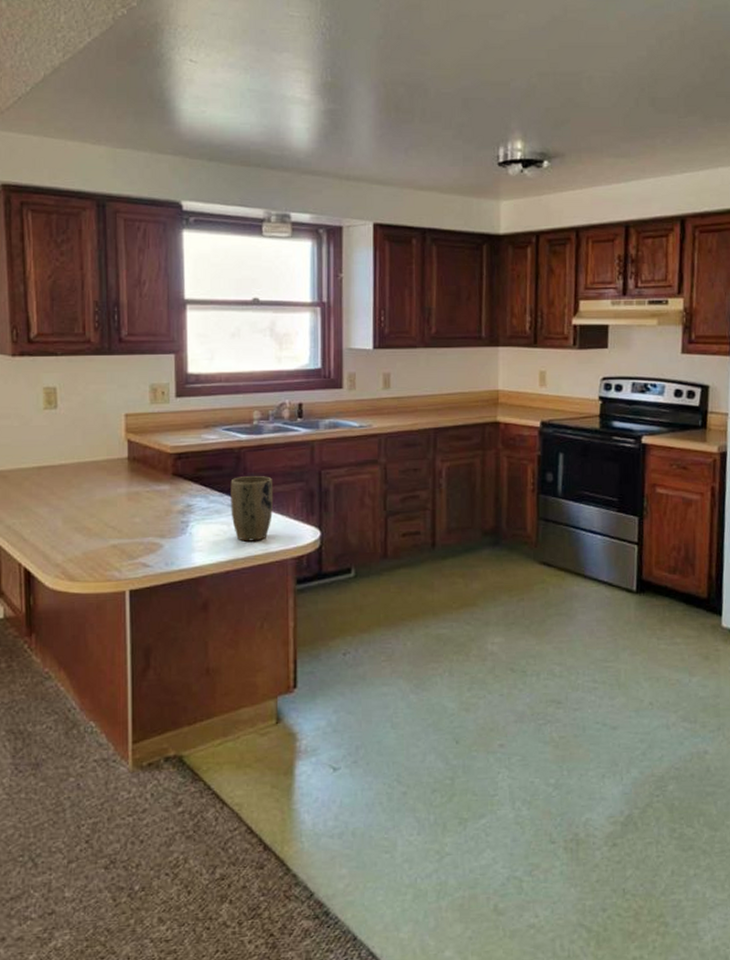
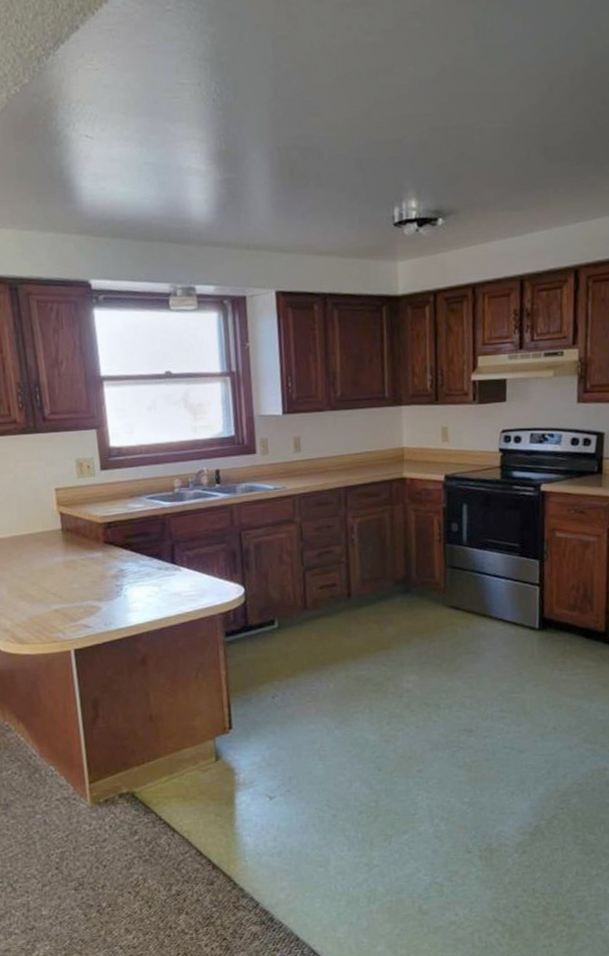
plant pot: present [230,476,274,542] -> none [158,539,199,601]

